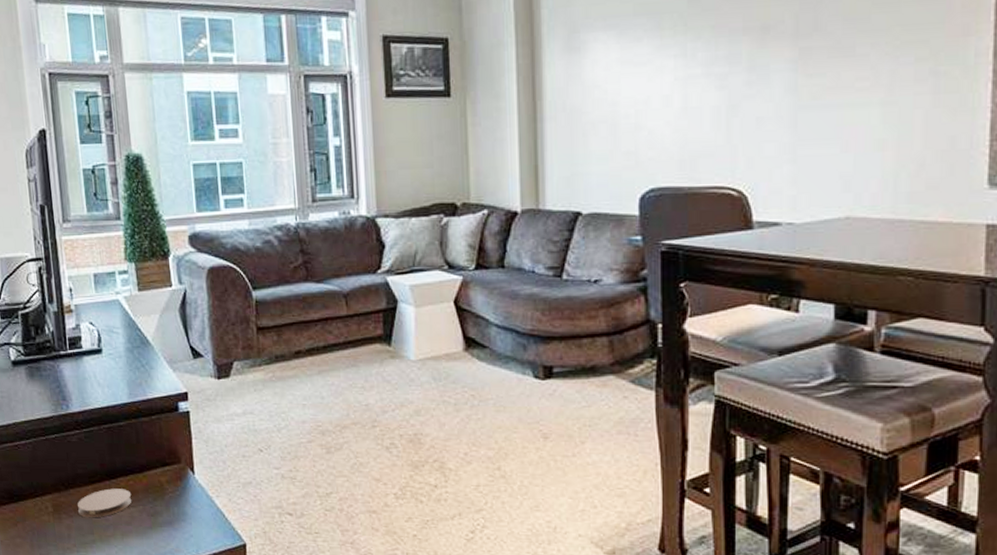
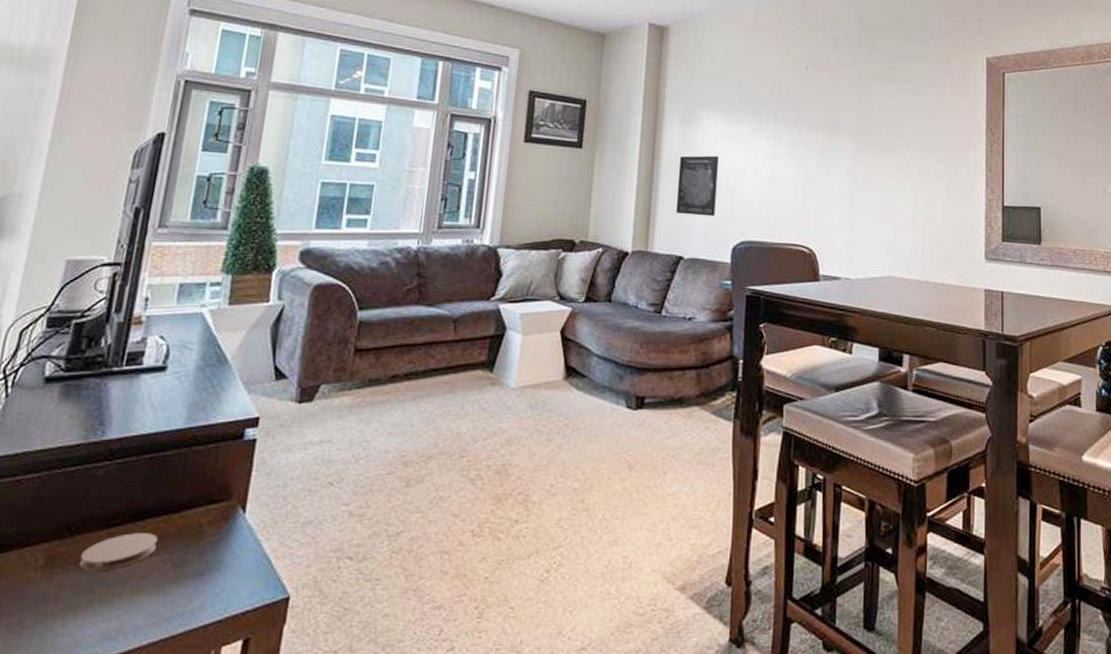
wall art: none [566,87,615,163] -> present [675,155,719,216]

